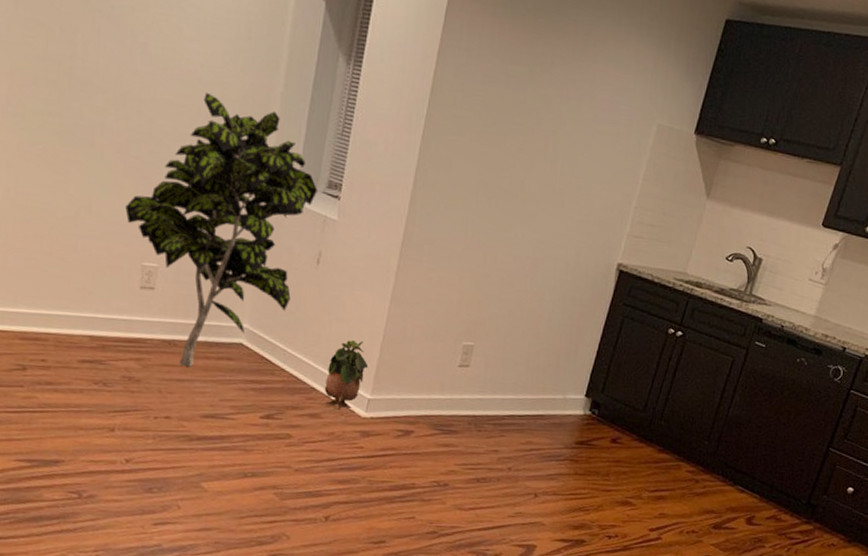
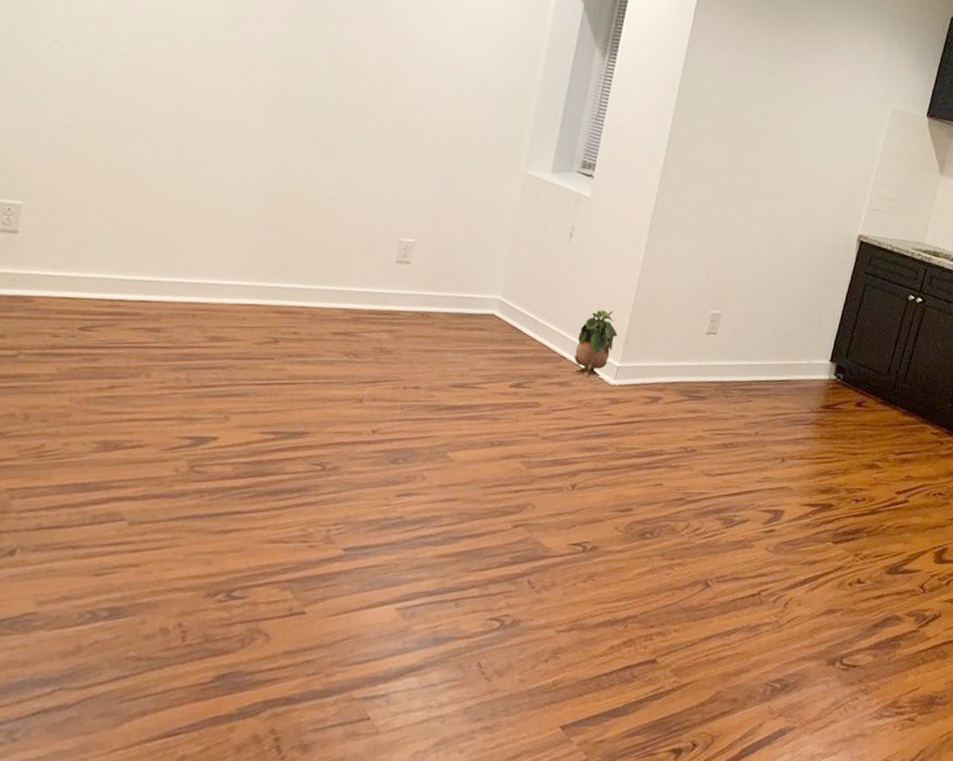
indoor plant: present [125,92,317,367] -> none [386,82,572,338]

